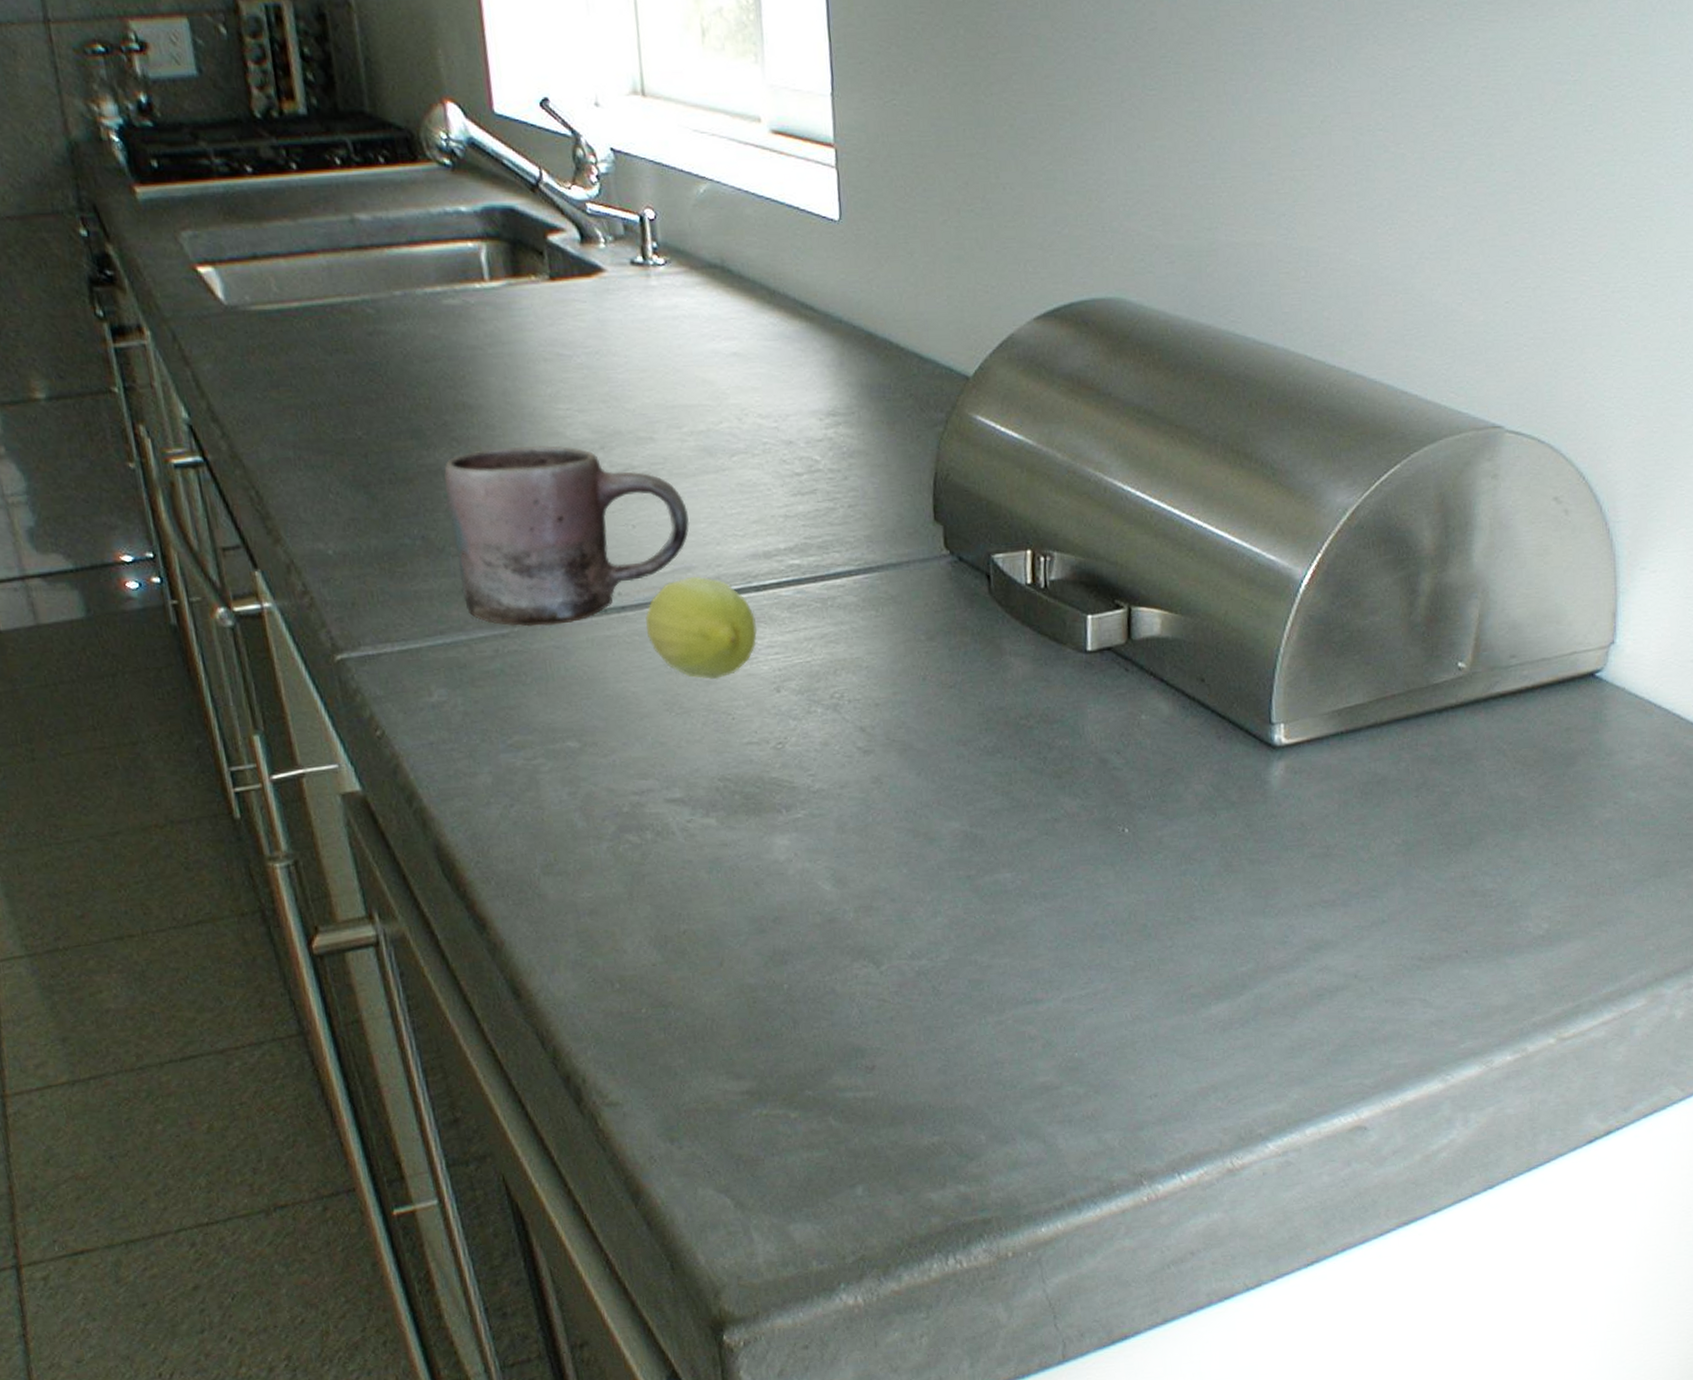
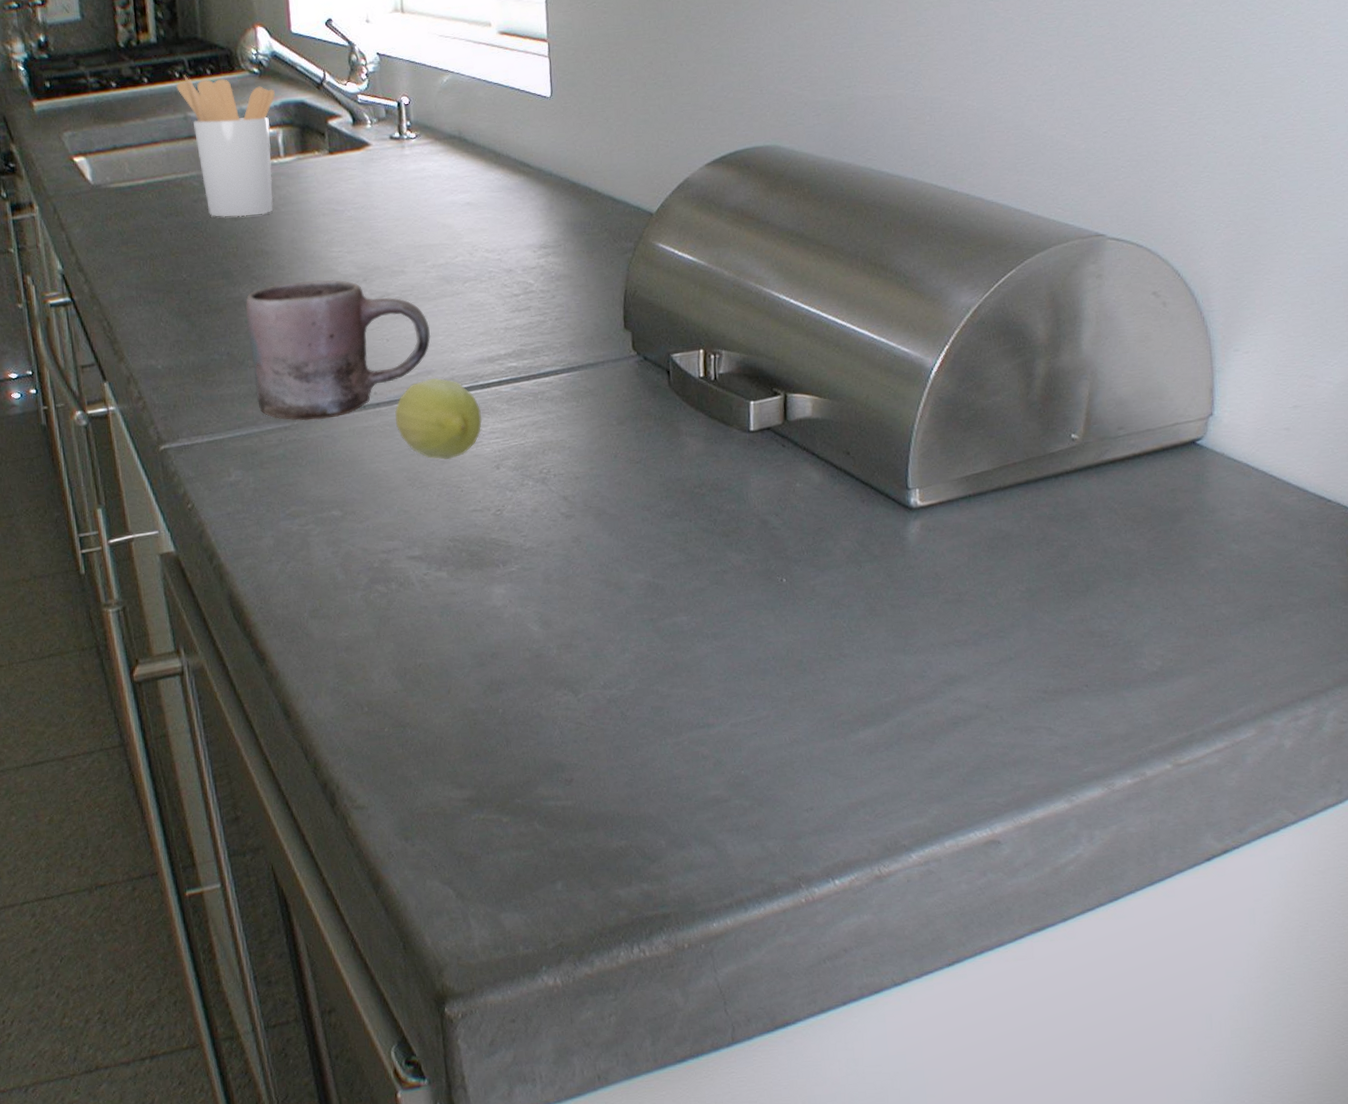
utensil holder: none [337,161,477,358] -> present [176,74,275,218]

